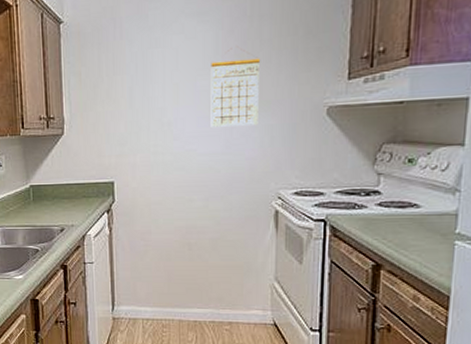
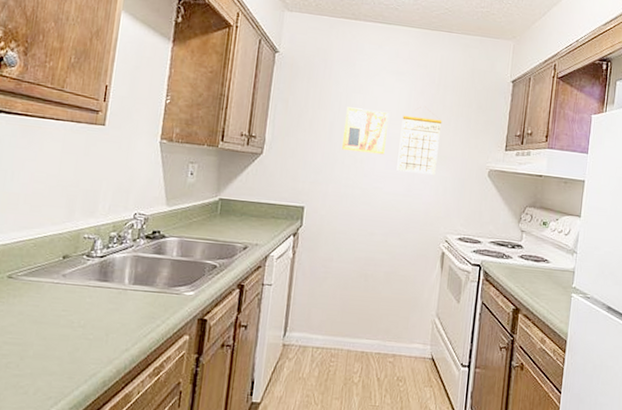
wall art: none [145,62,194,115] -> present [342,107,389,155]

